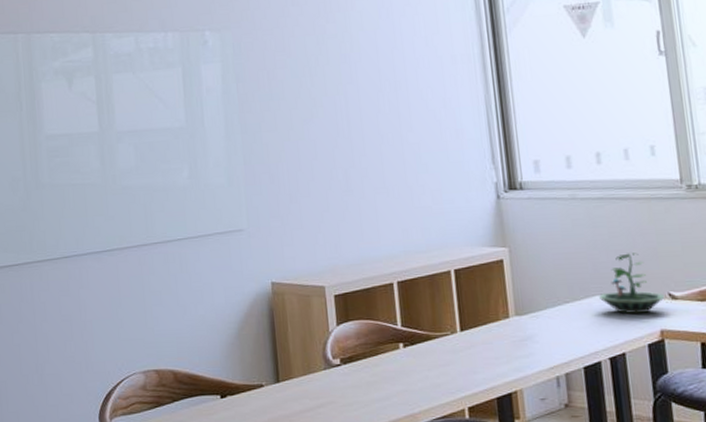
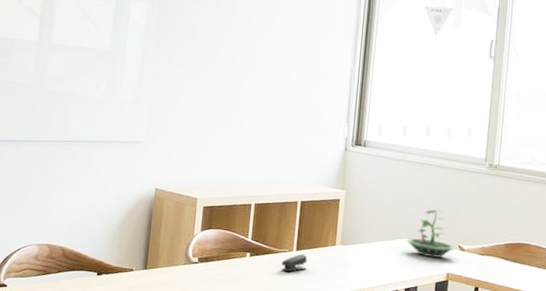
stapler: none [445,334,478,359] -> present [280,254,308,272]

